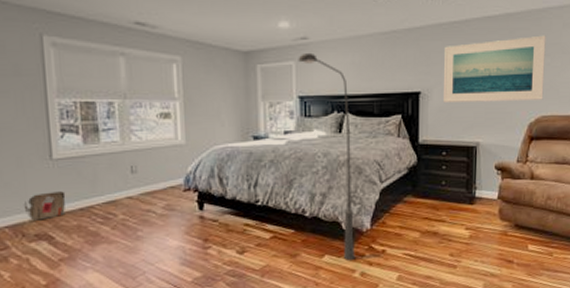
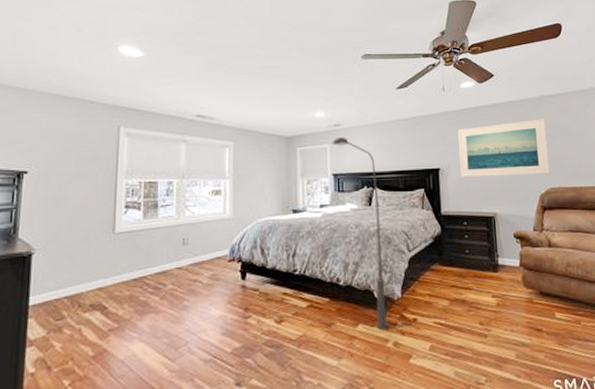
cardboard box: present [23,191,66,221] -> none [83,263,123,291]

